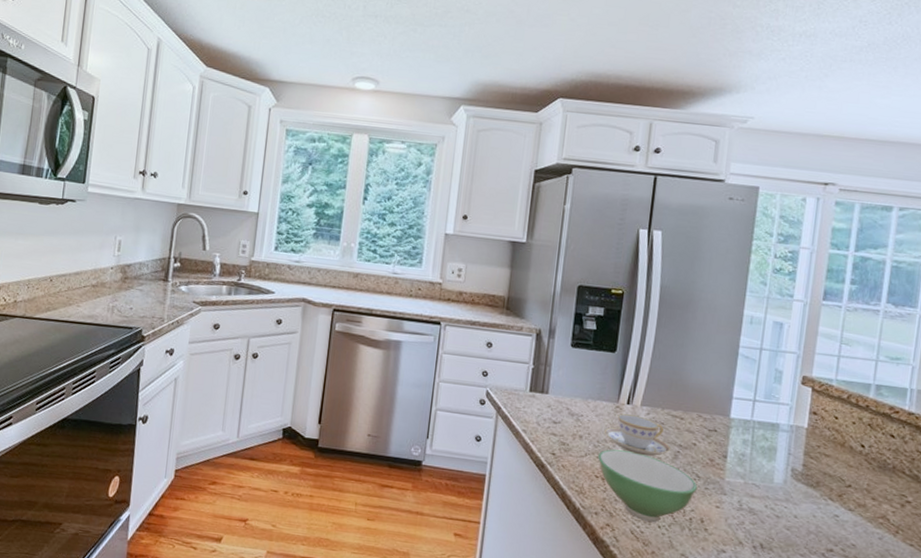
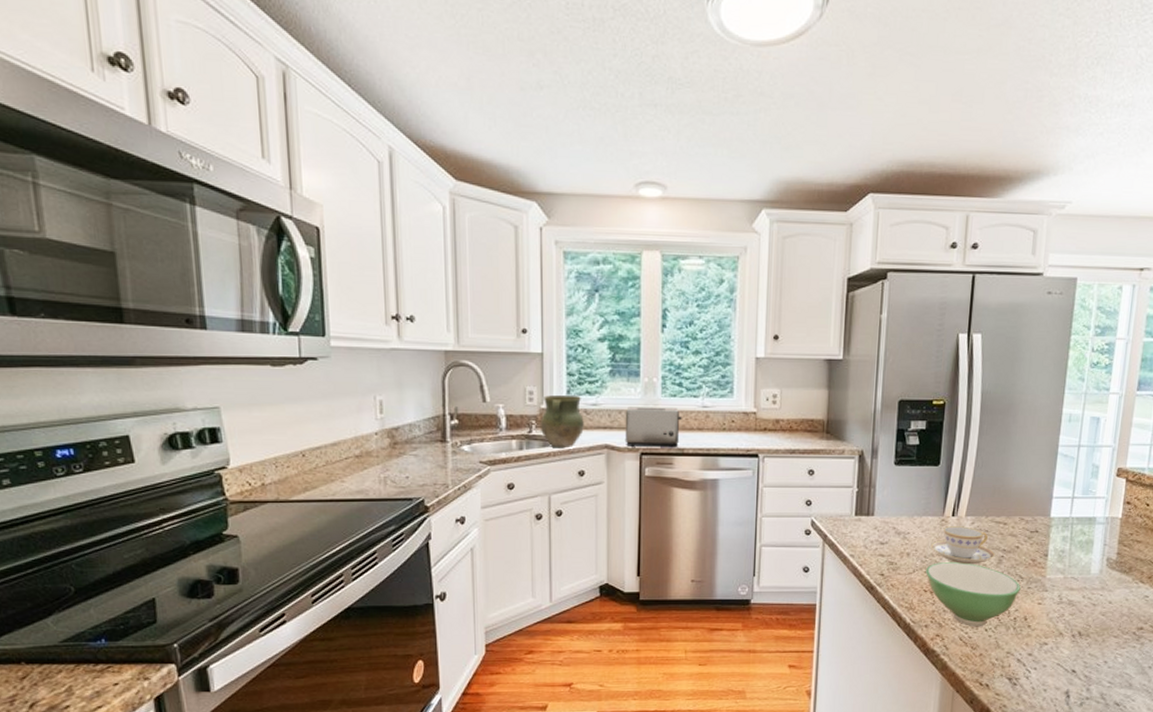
ceramic jug: none [248,249,287,298] -> present [540,394,584,449]
toaster: none [320,266,374,307] -> present [625,407,682,447]

